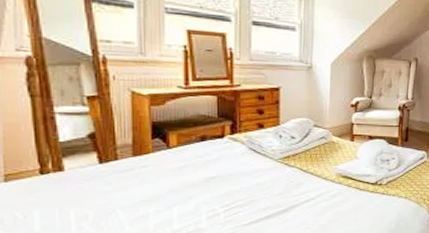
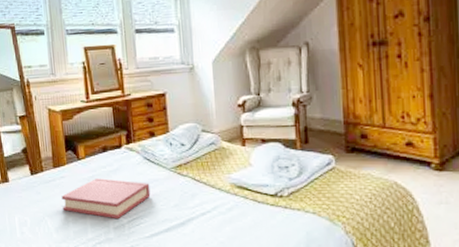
hardback book: none [141,168,253,209] -> present [61,178,151,220]

